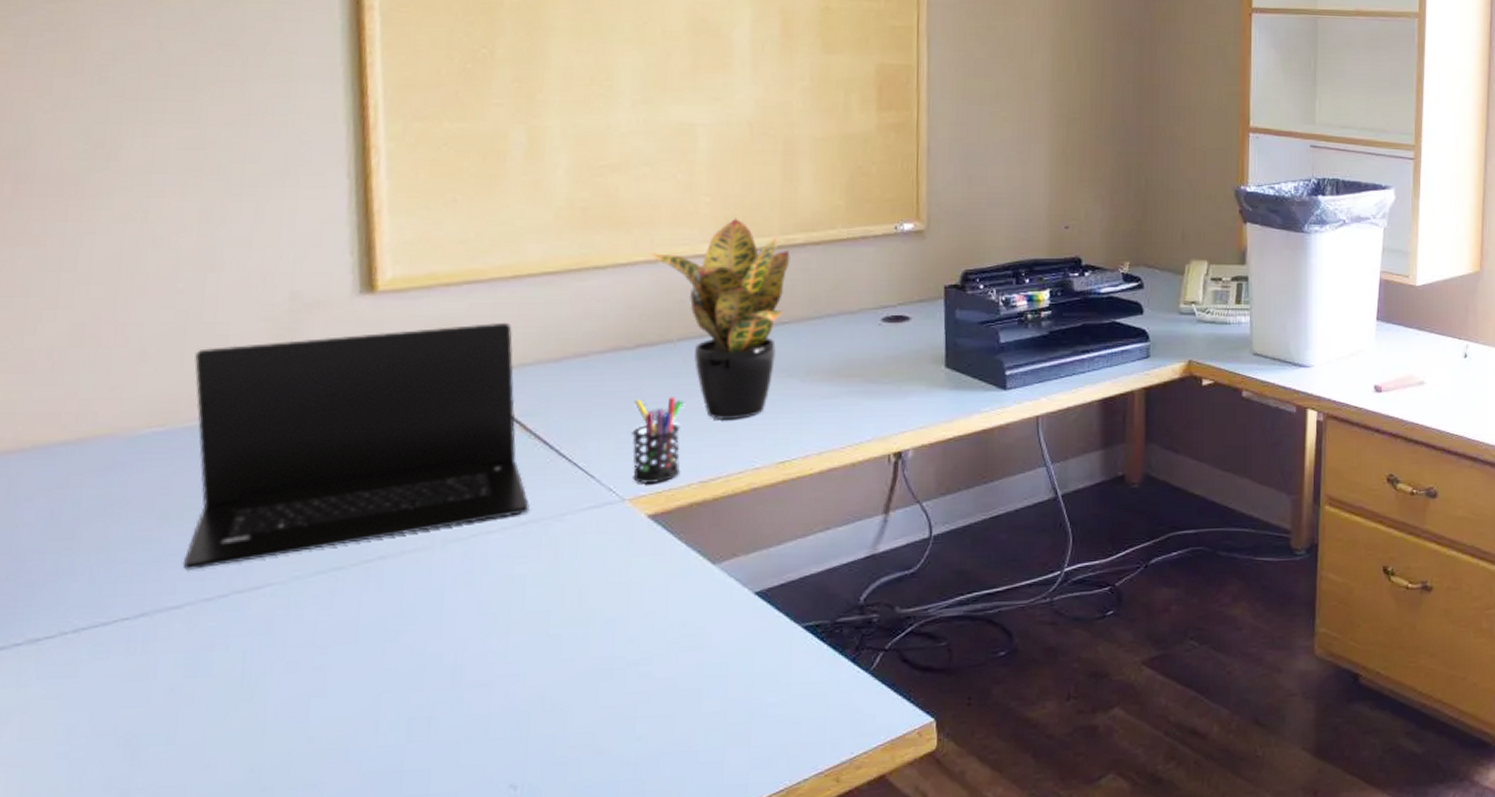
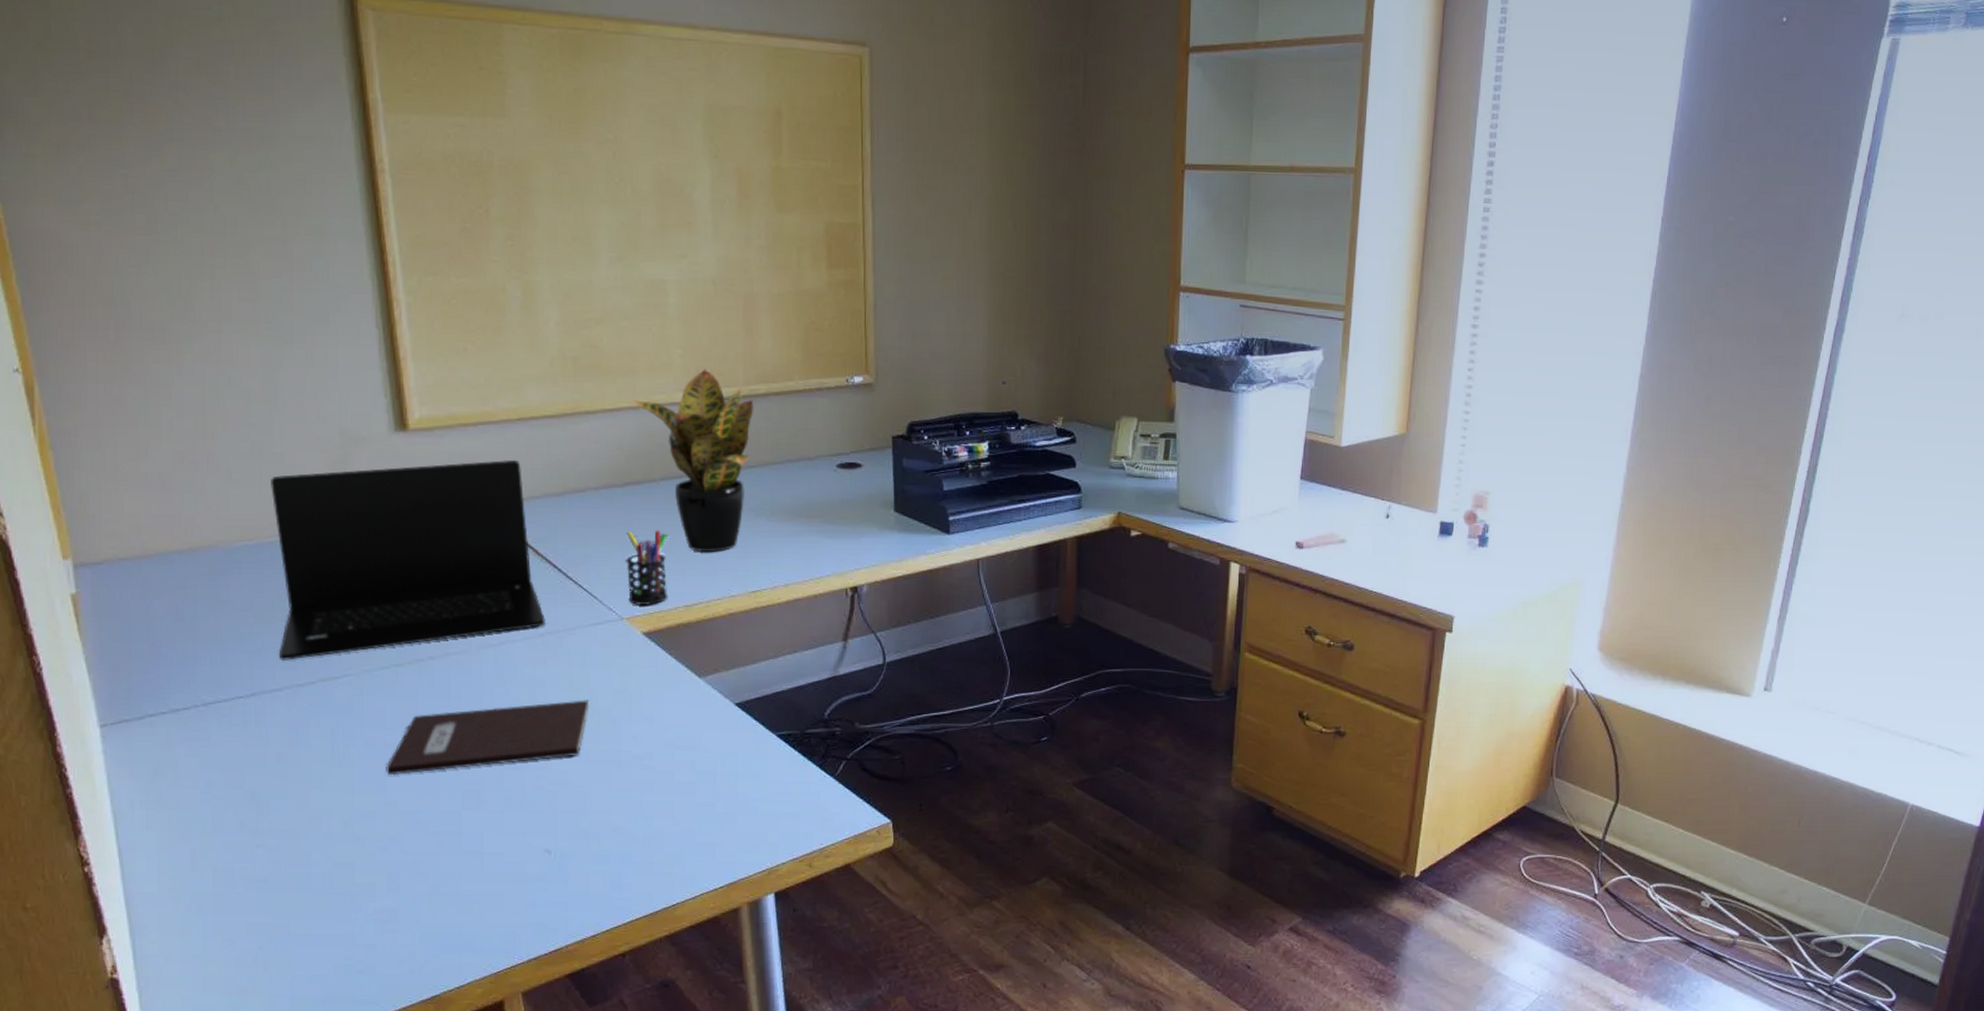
notebook: none [310,598,578,706] -> present [386,700,590,776]

